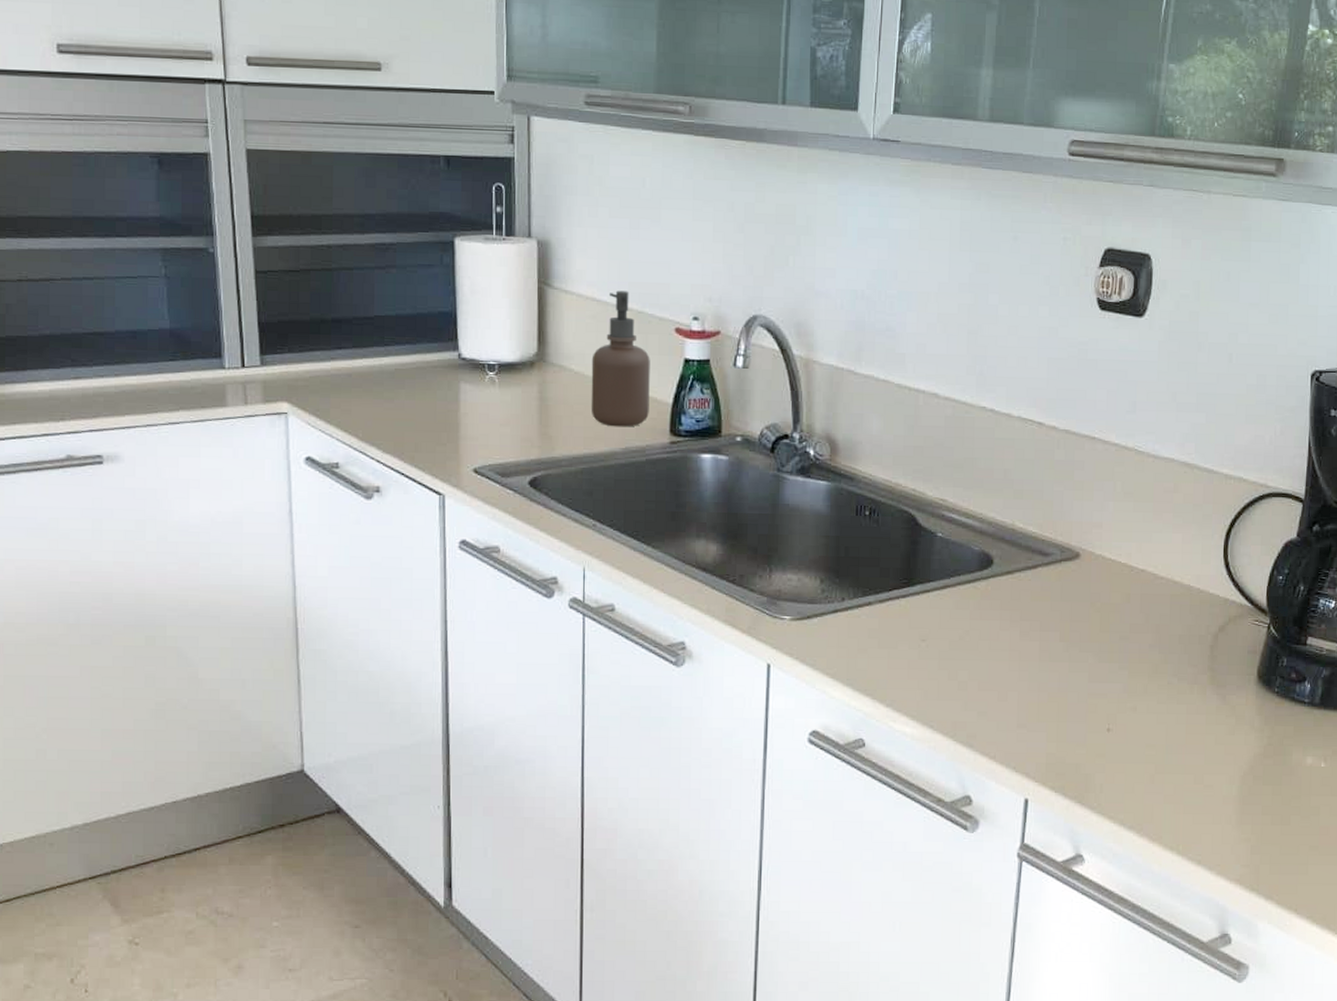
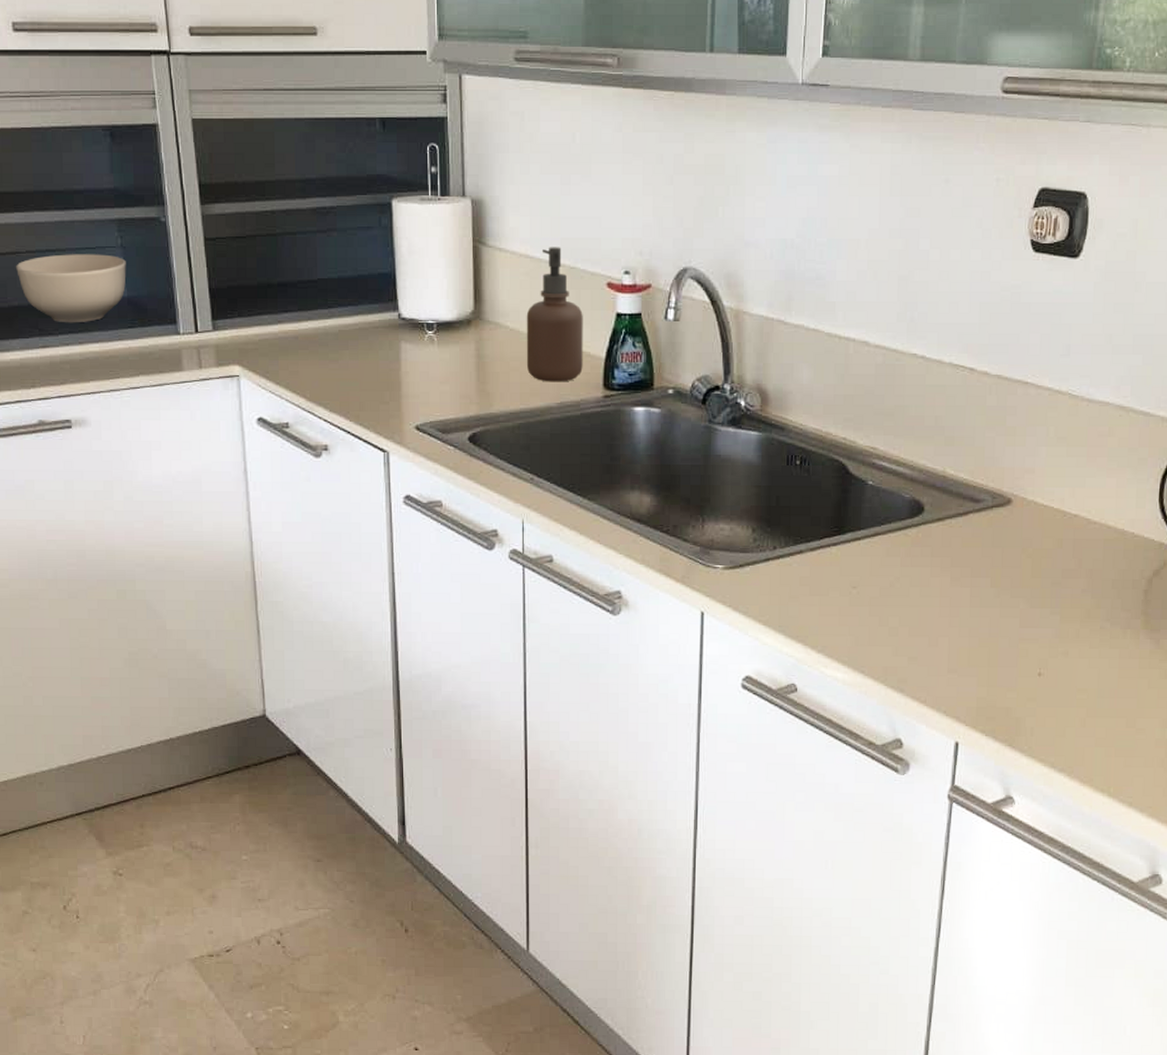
bowl: none [48,282,170,354] -> present [15,254,127,322]

